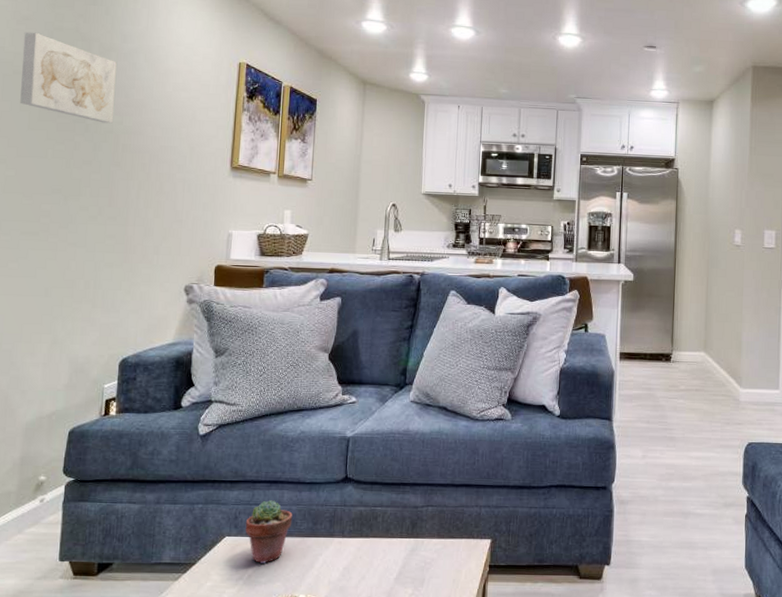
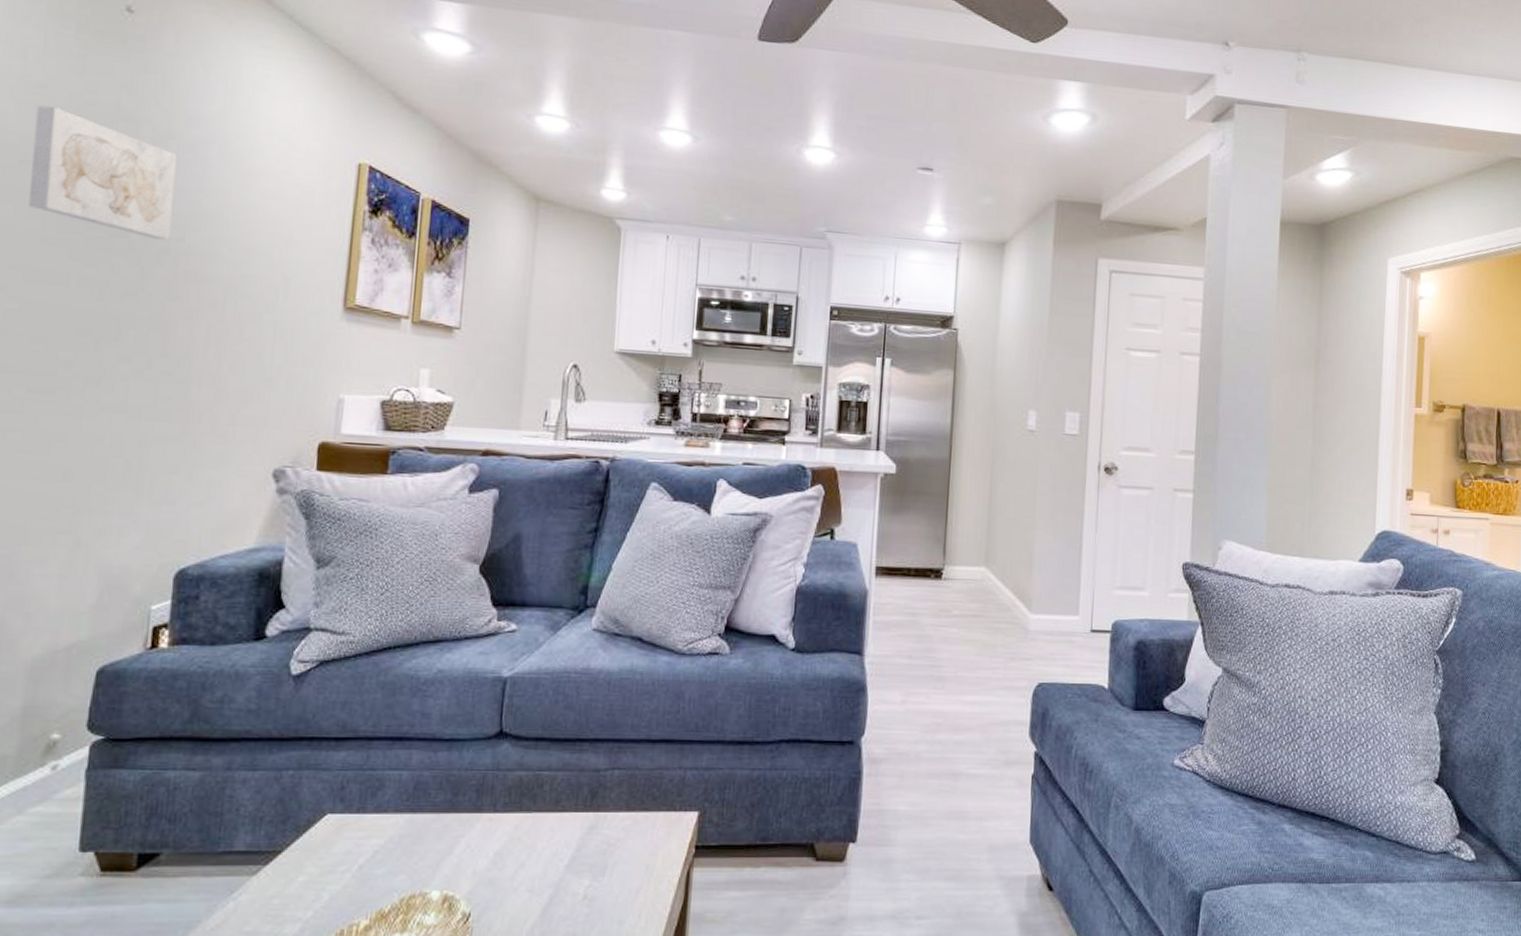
potted succulent: present [245,500,293,564] -> none [355,763,424,851]

